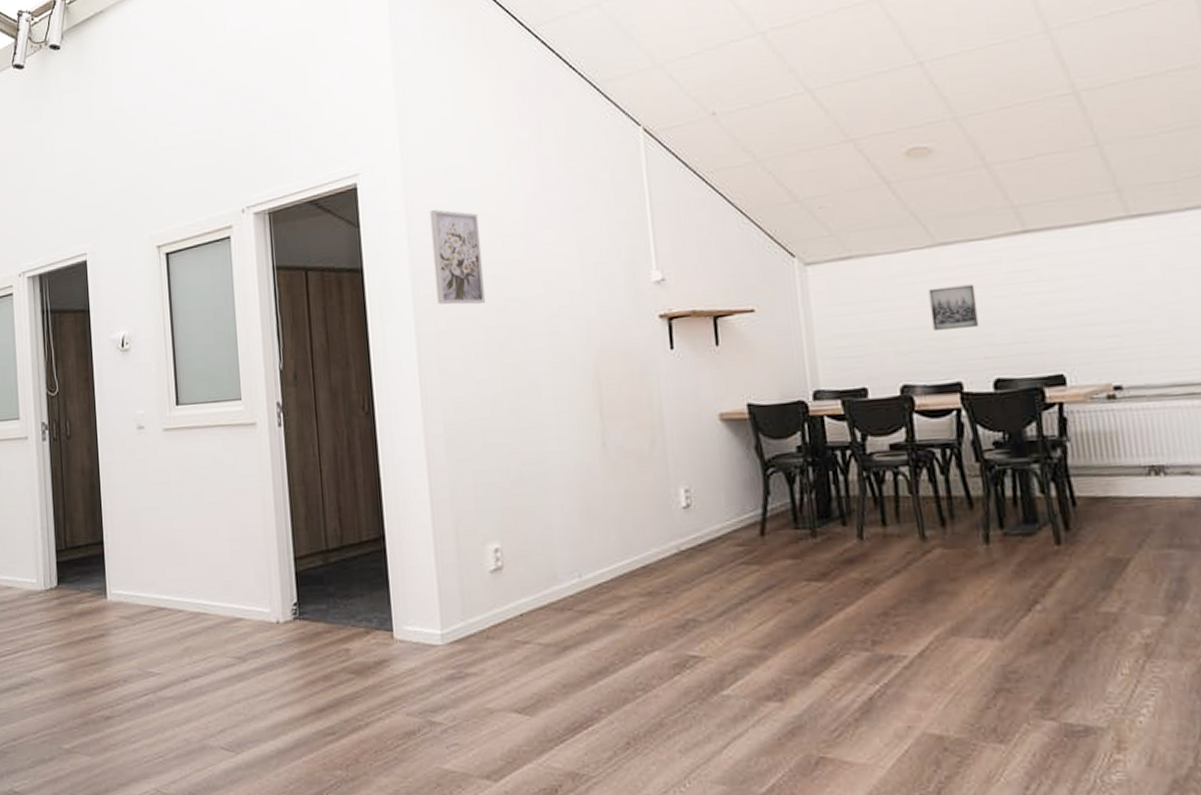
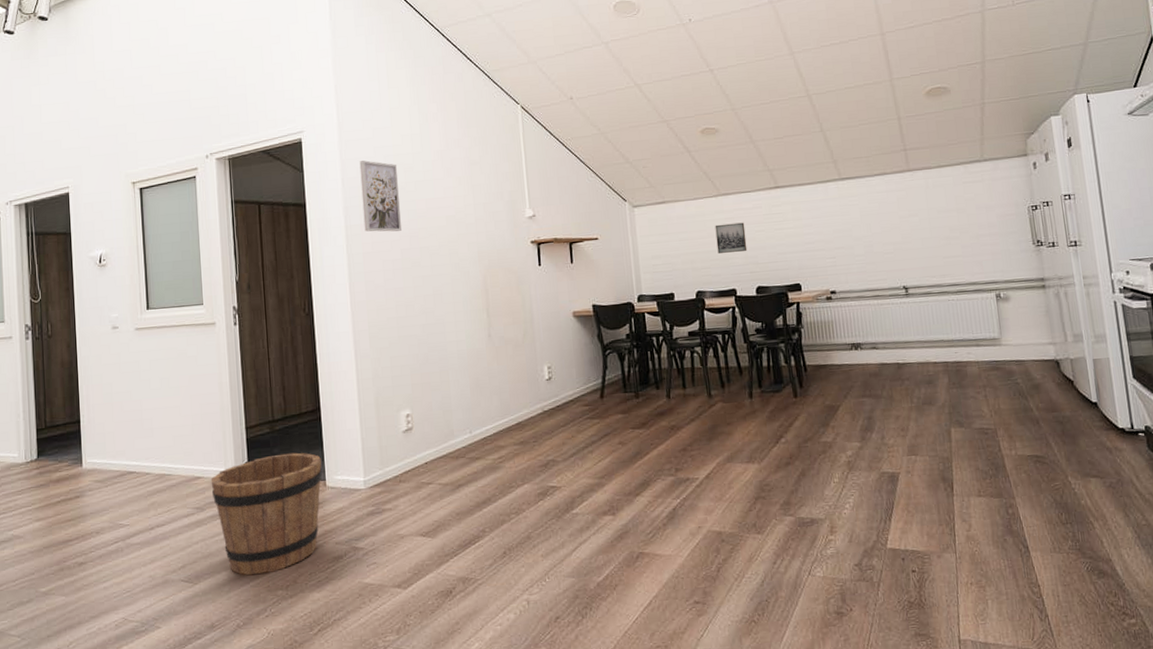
bucket: none [253,593,388,748] -> present [210,452,322,576]

